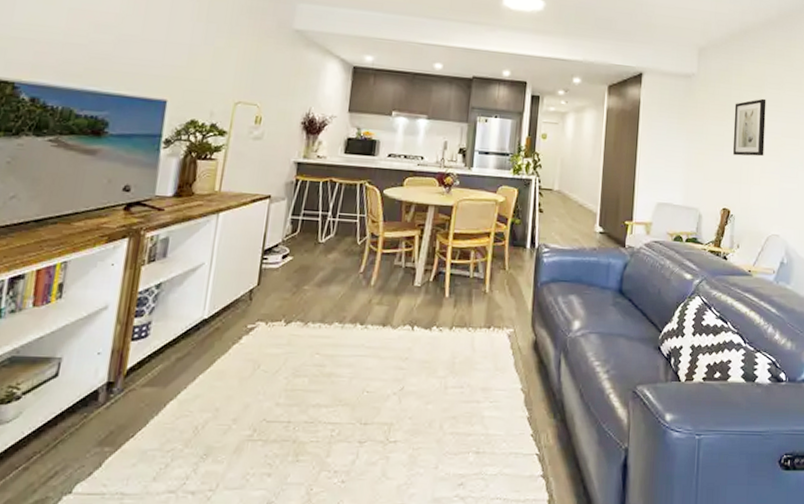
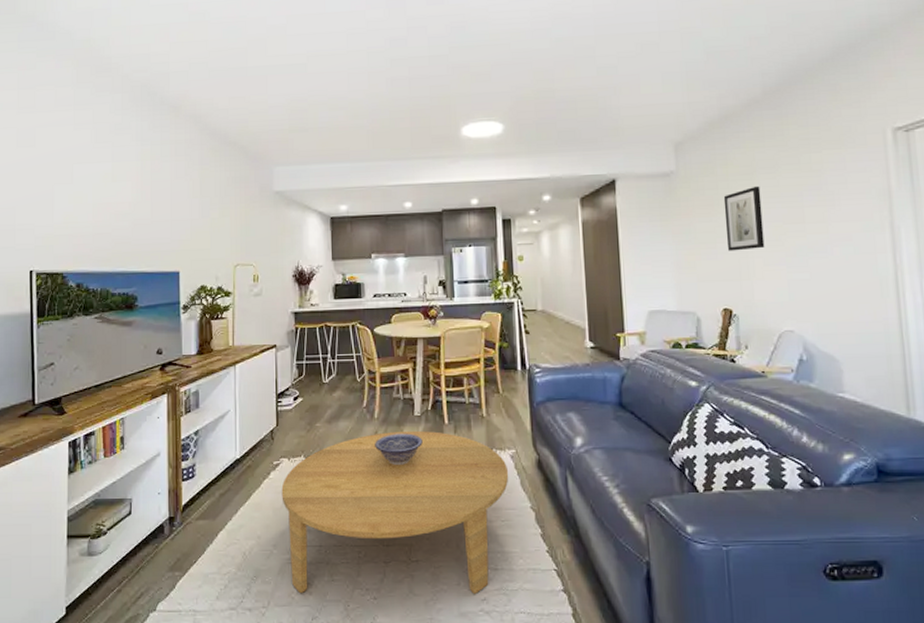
coffee table: none [248,301,504,479] -> present [281,430,509,595]
decorative bowl: none [366,303,419,337] -> present [375,433,423,465]

